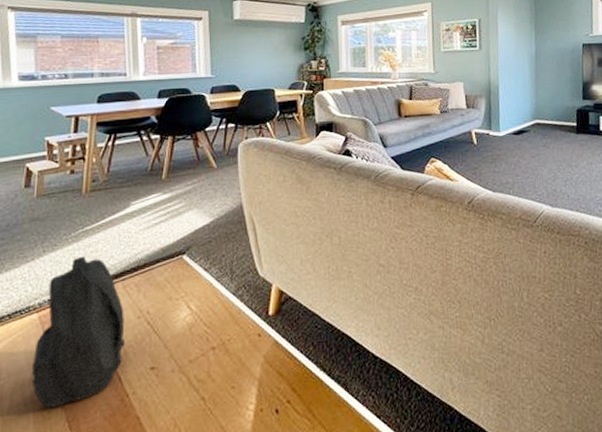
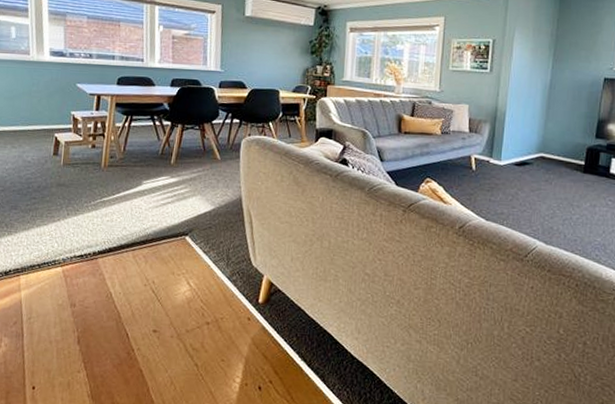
backpack: present [31,256,126,408] -> none [55,223,133,349]

